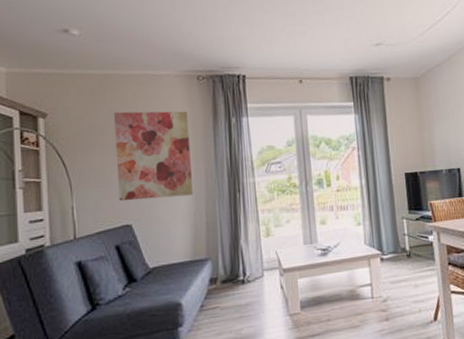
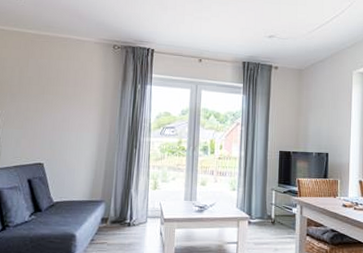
wall art: present [114,111,194,202] -> none [36,67,102,146]

